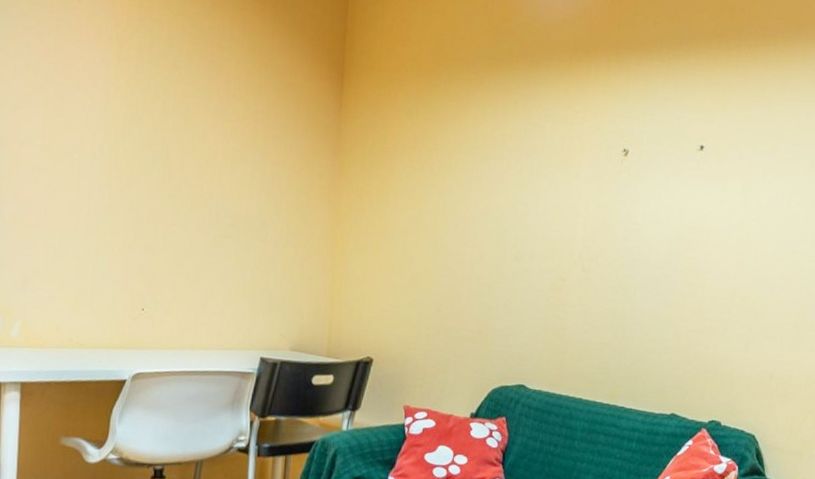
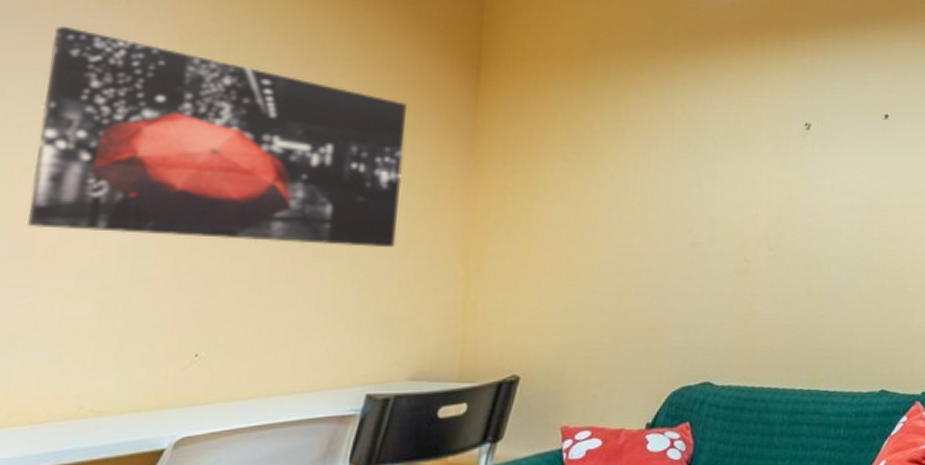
wall art: none [26,20,286,236] -> present [28,25,407,248]

